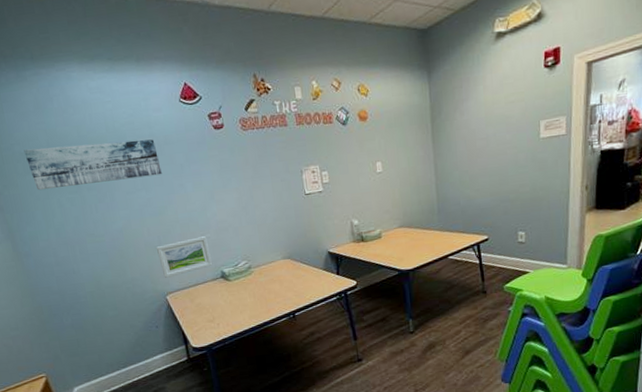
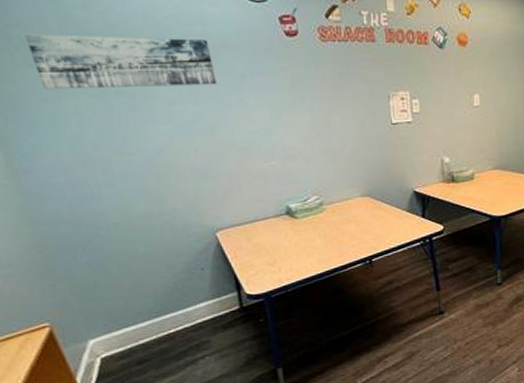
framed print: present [156,236,213,278] -> none [205,164,277,211]

